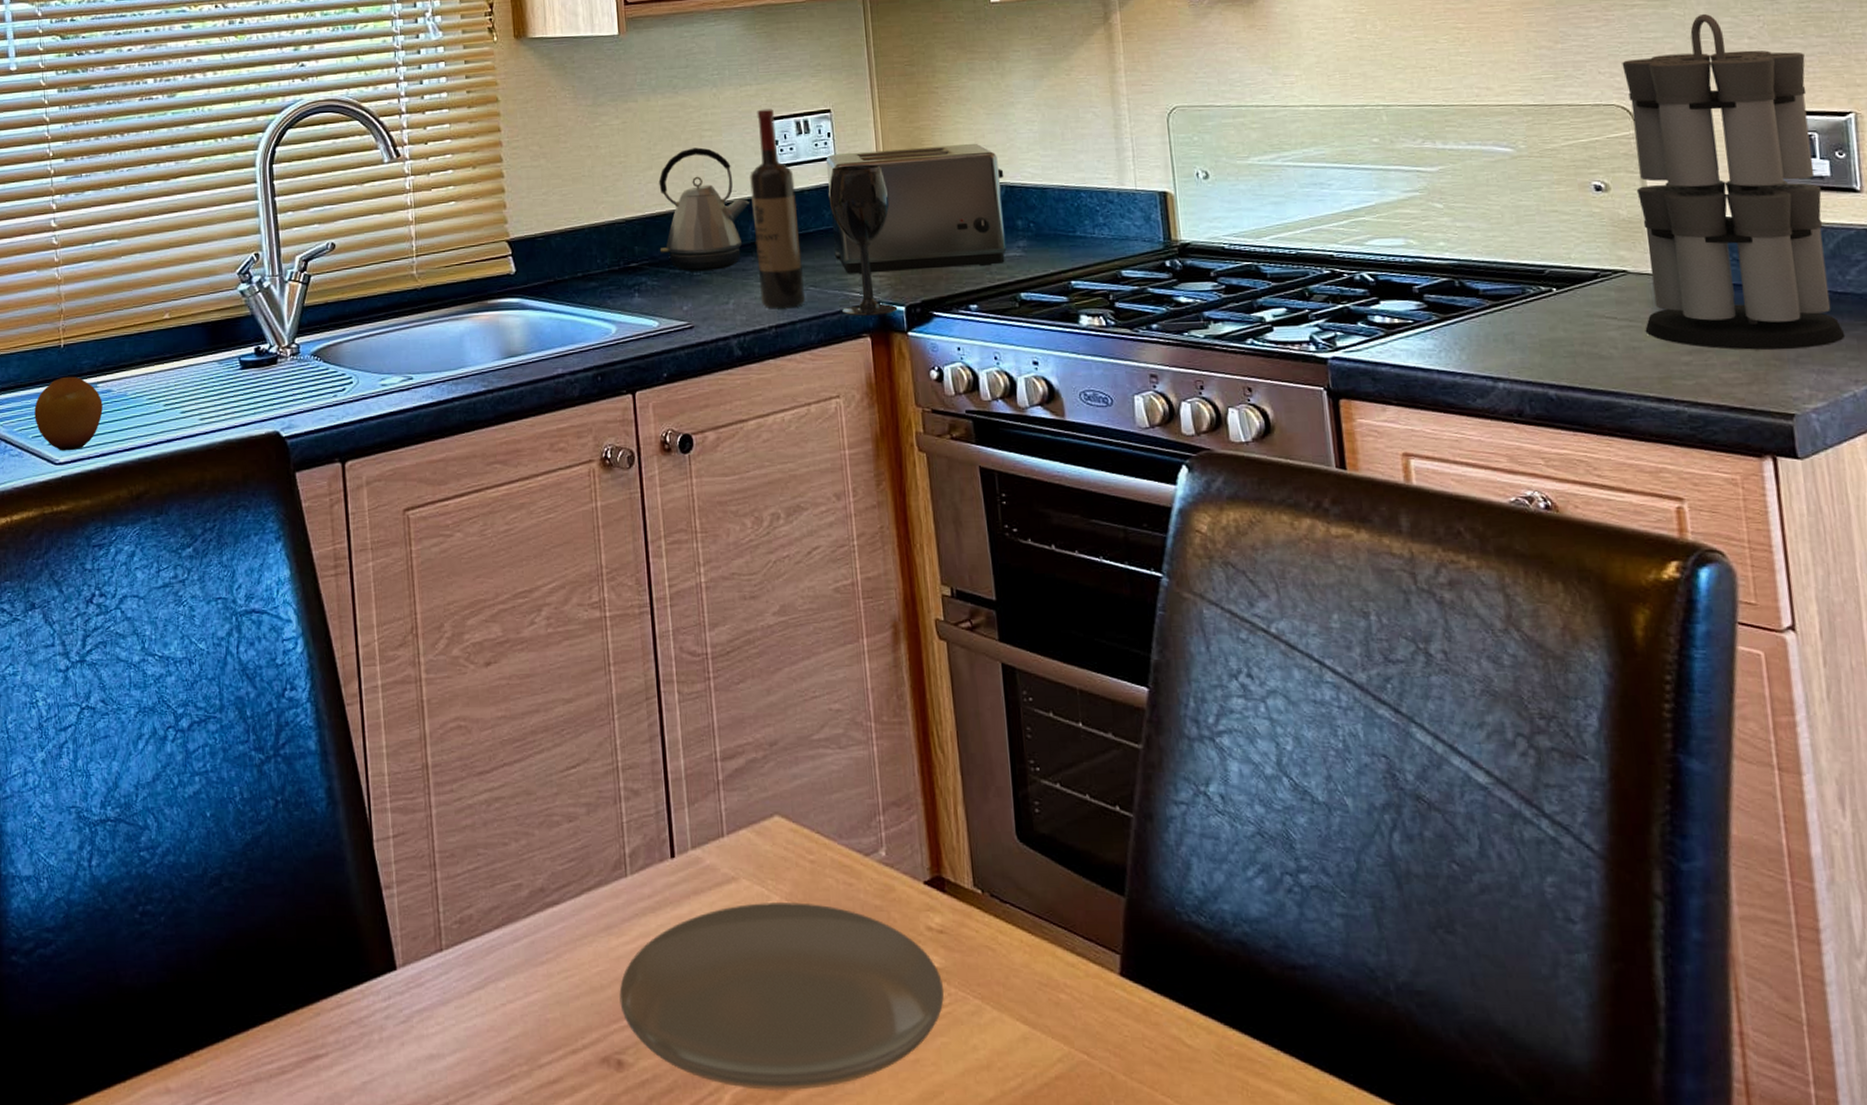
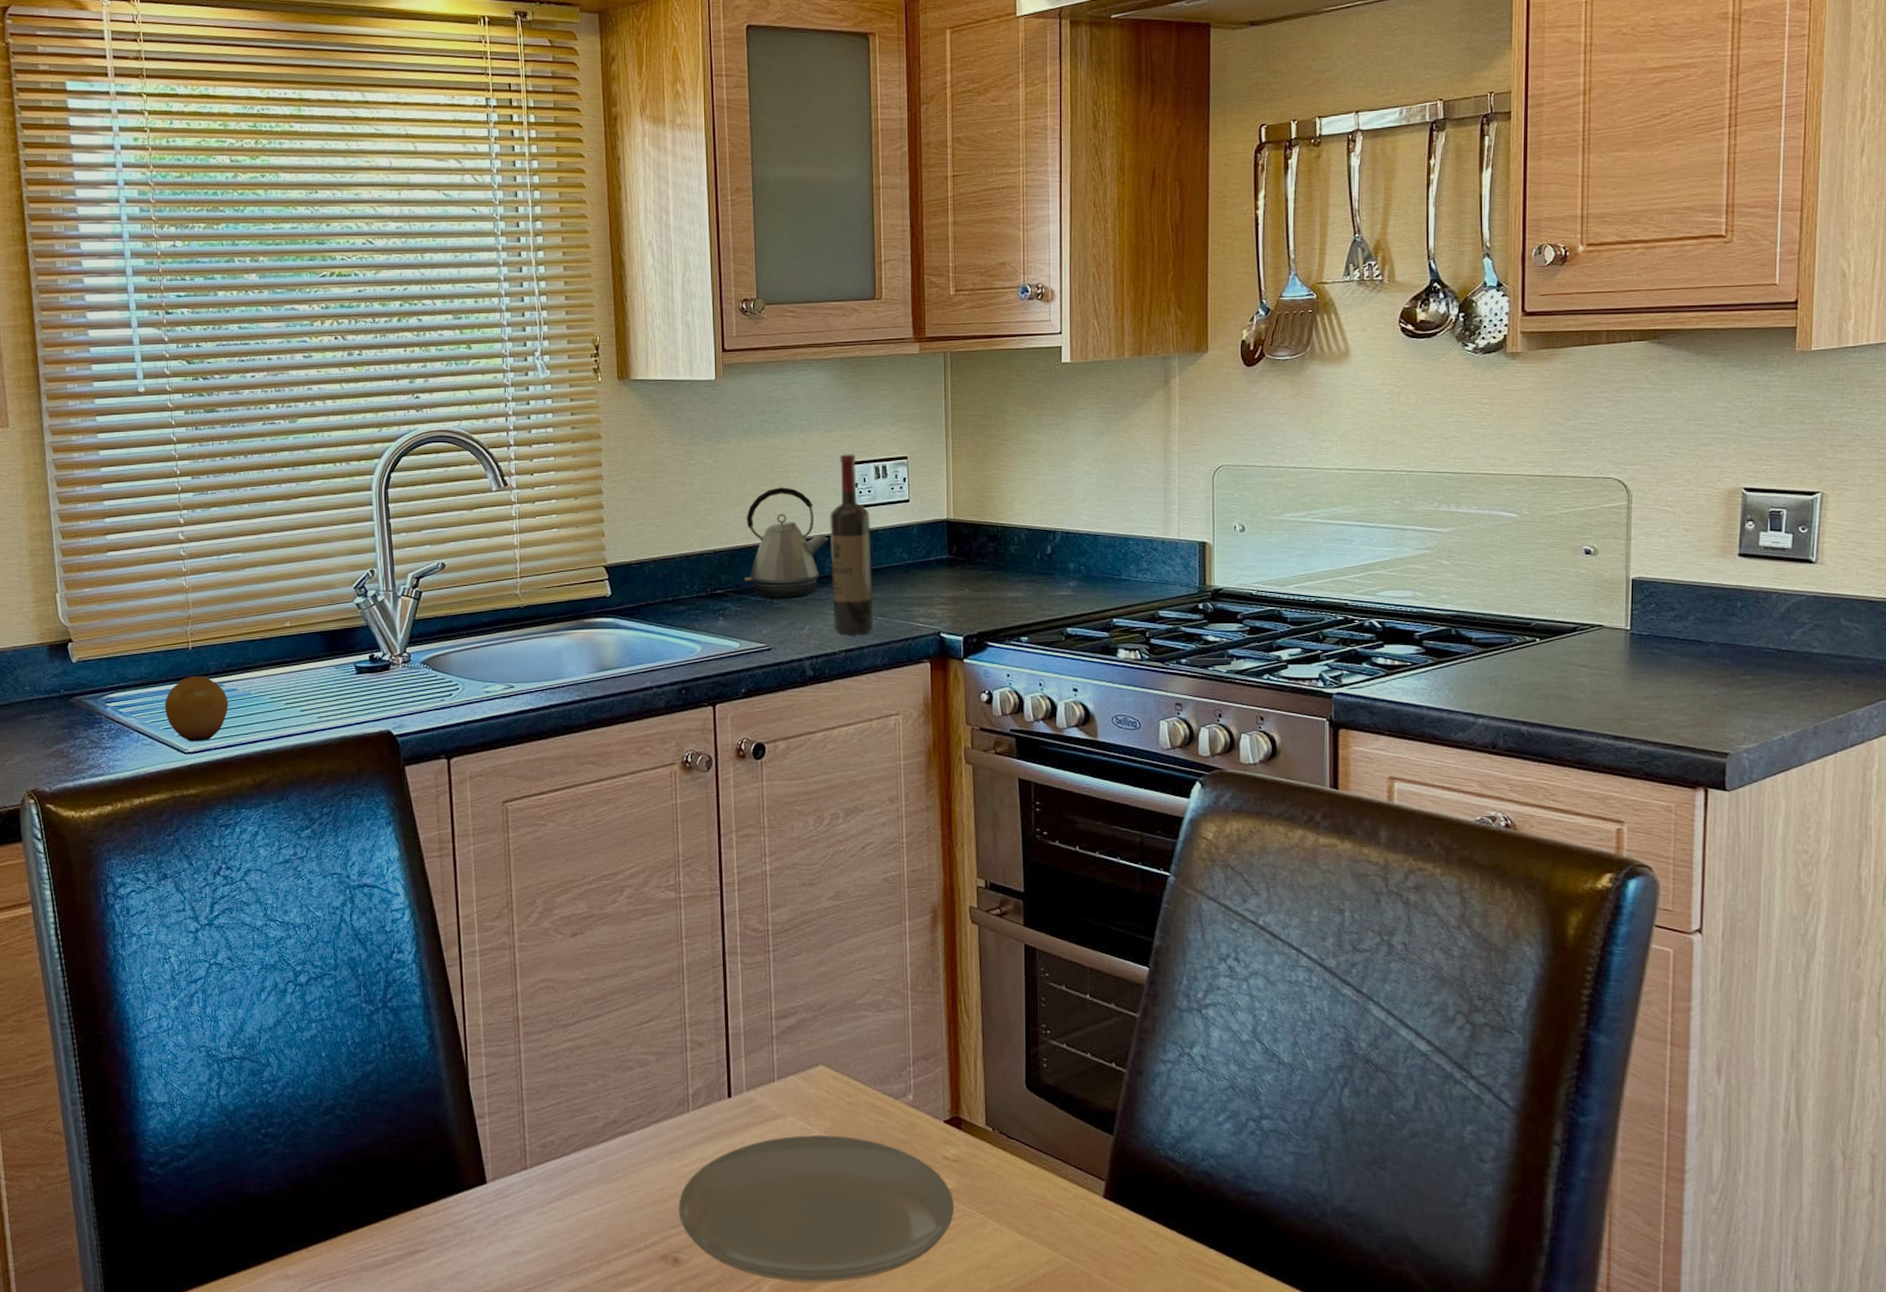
toaster: present [825,143,1007,275] -> none [900,492,1061,607]
wine glass: present [828,164,898,316] -> none [900,508,956,644]
spice rack: present [1622,13,1846,351] -> none [1611,398,1786,698]

